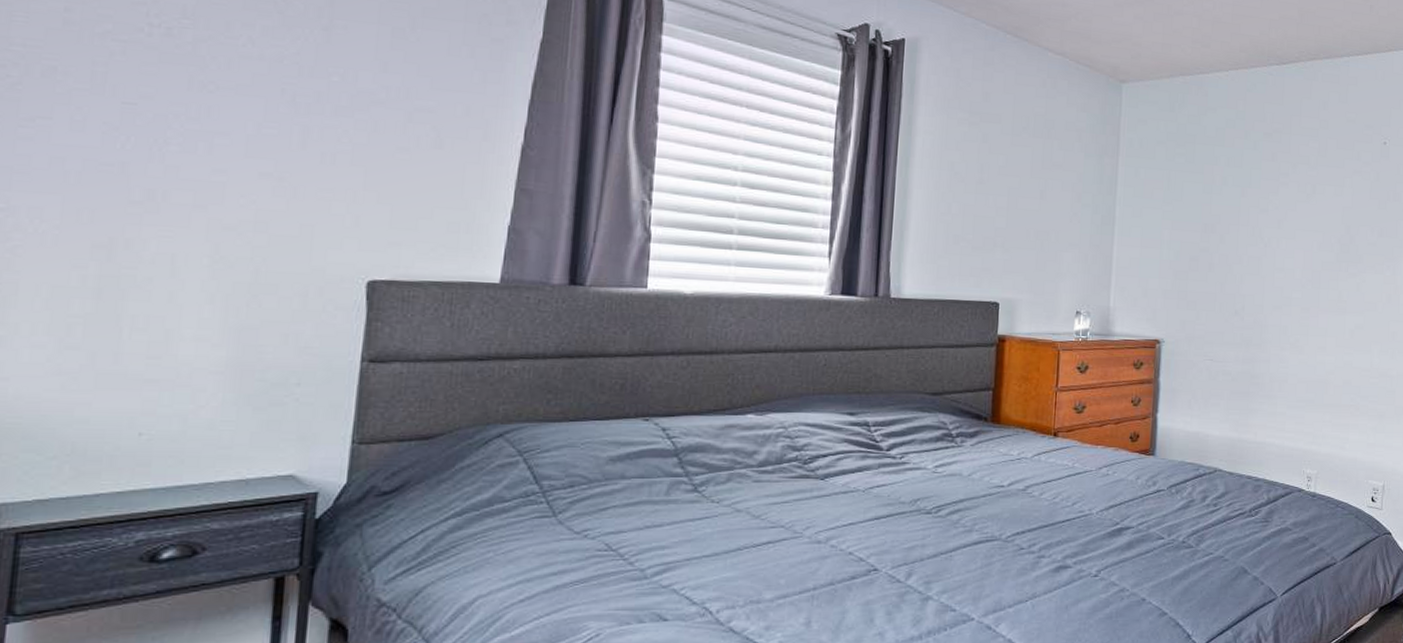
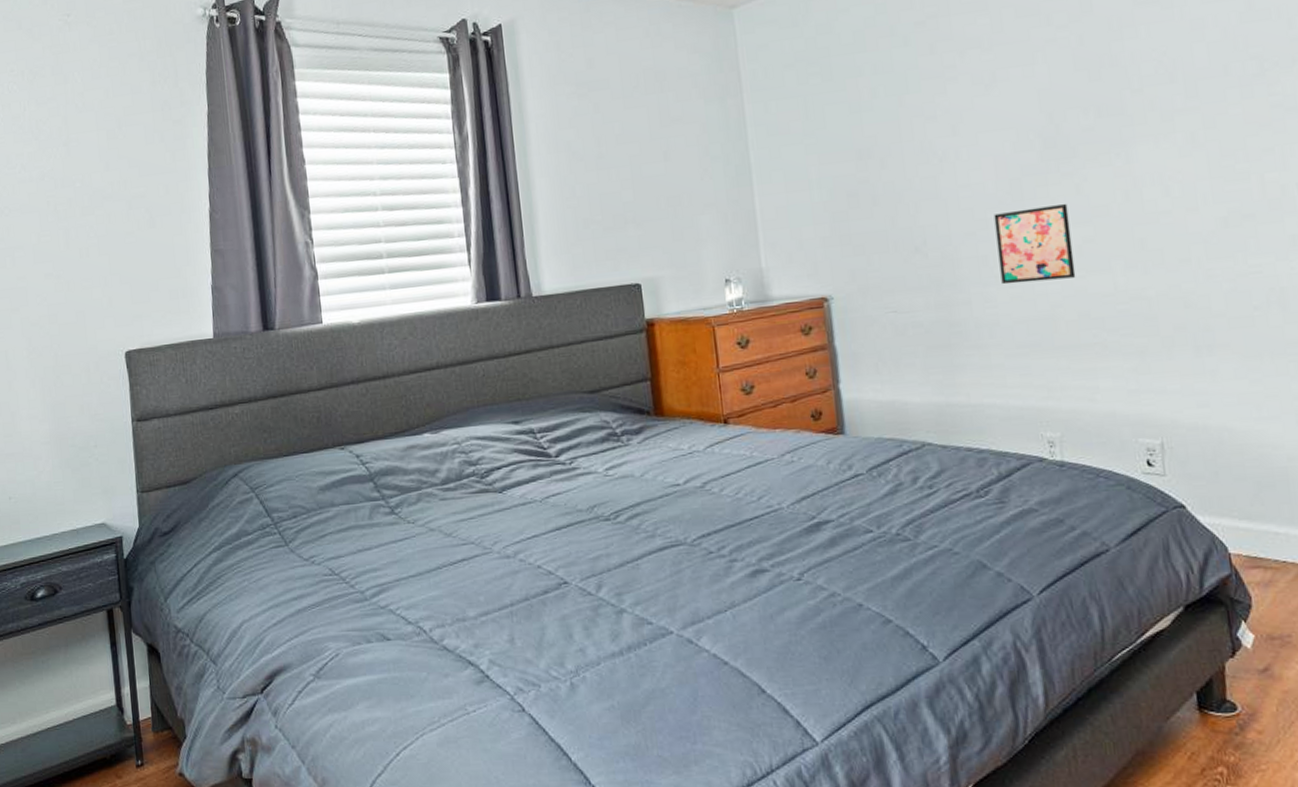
wall art: none [1294,295,1349,353] -> present [993,204,1076,285]

